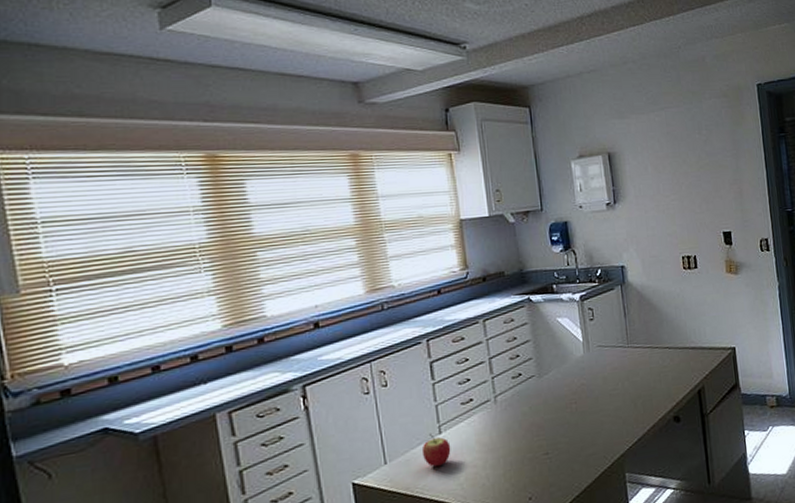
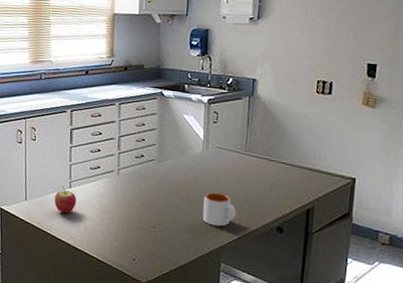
mug: none [595,395,631,434] -> present [202,192,237,227]

